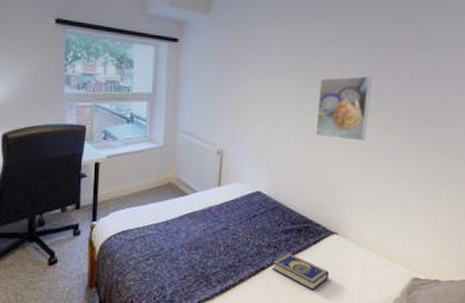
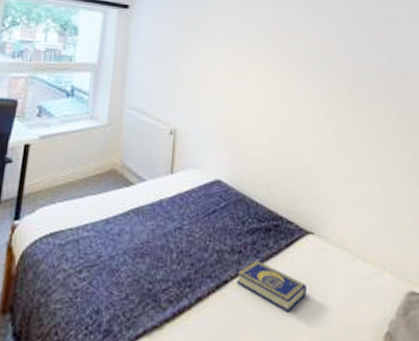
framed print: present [315,75,372,142] -> none [280,47,338,120]

